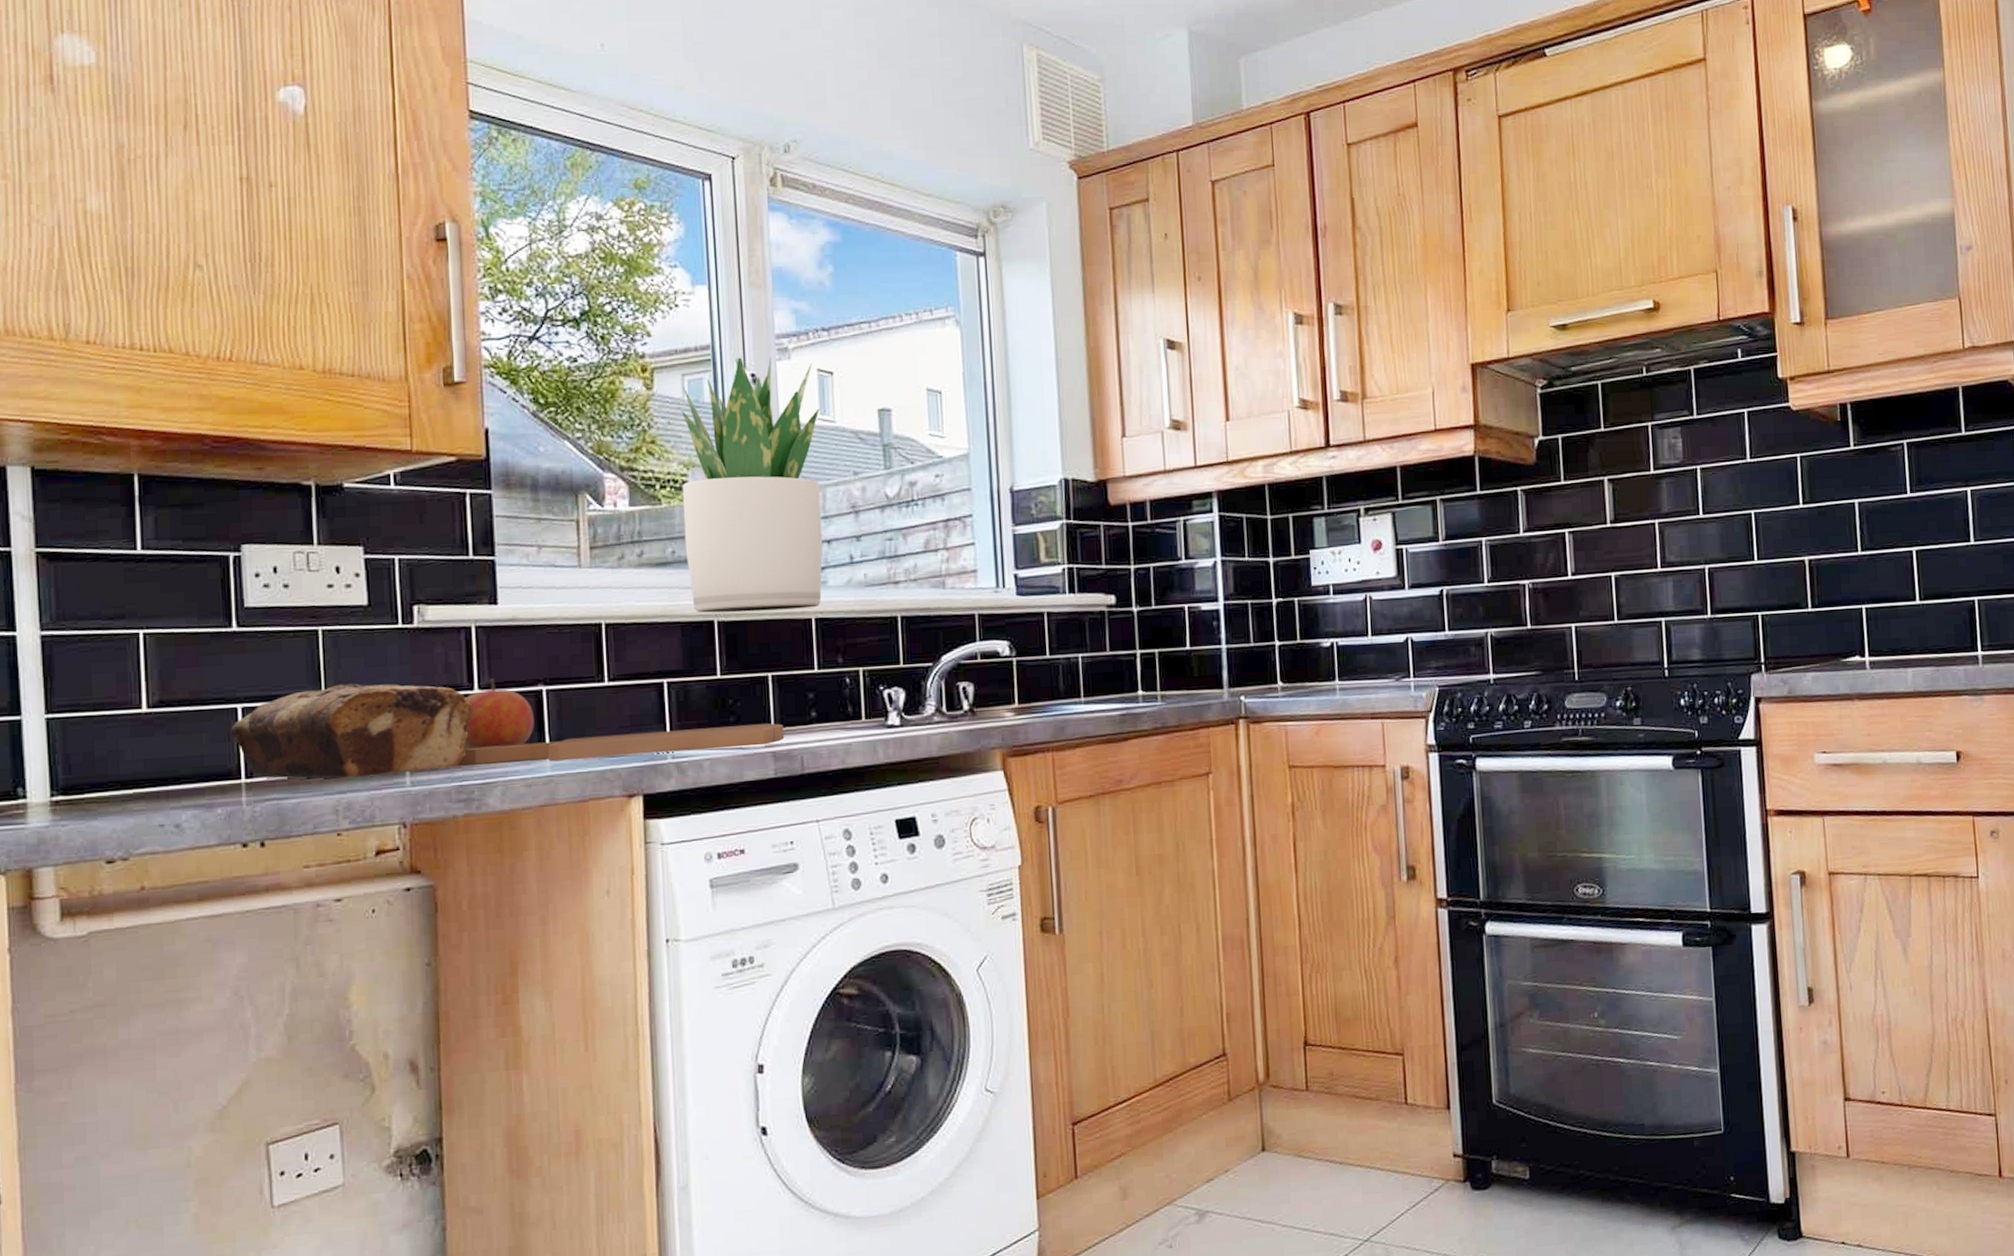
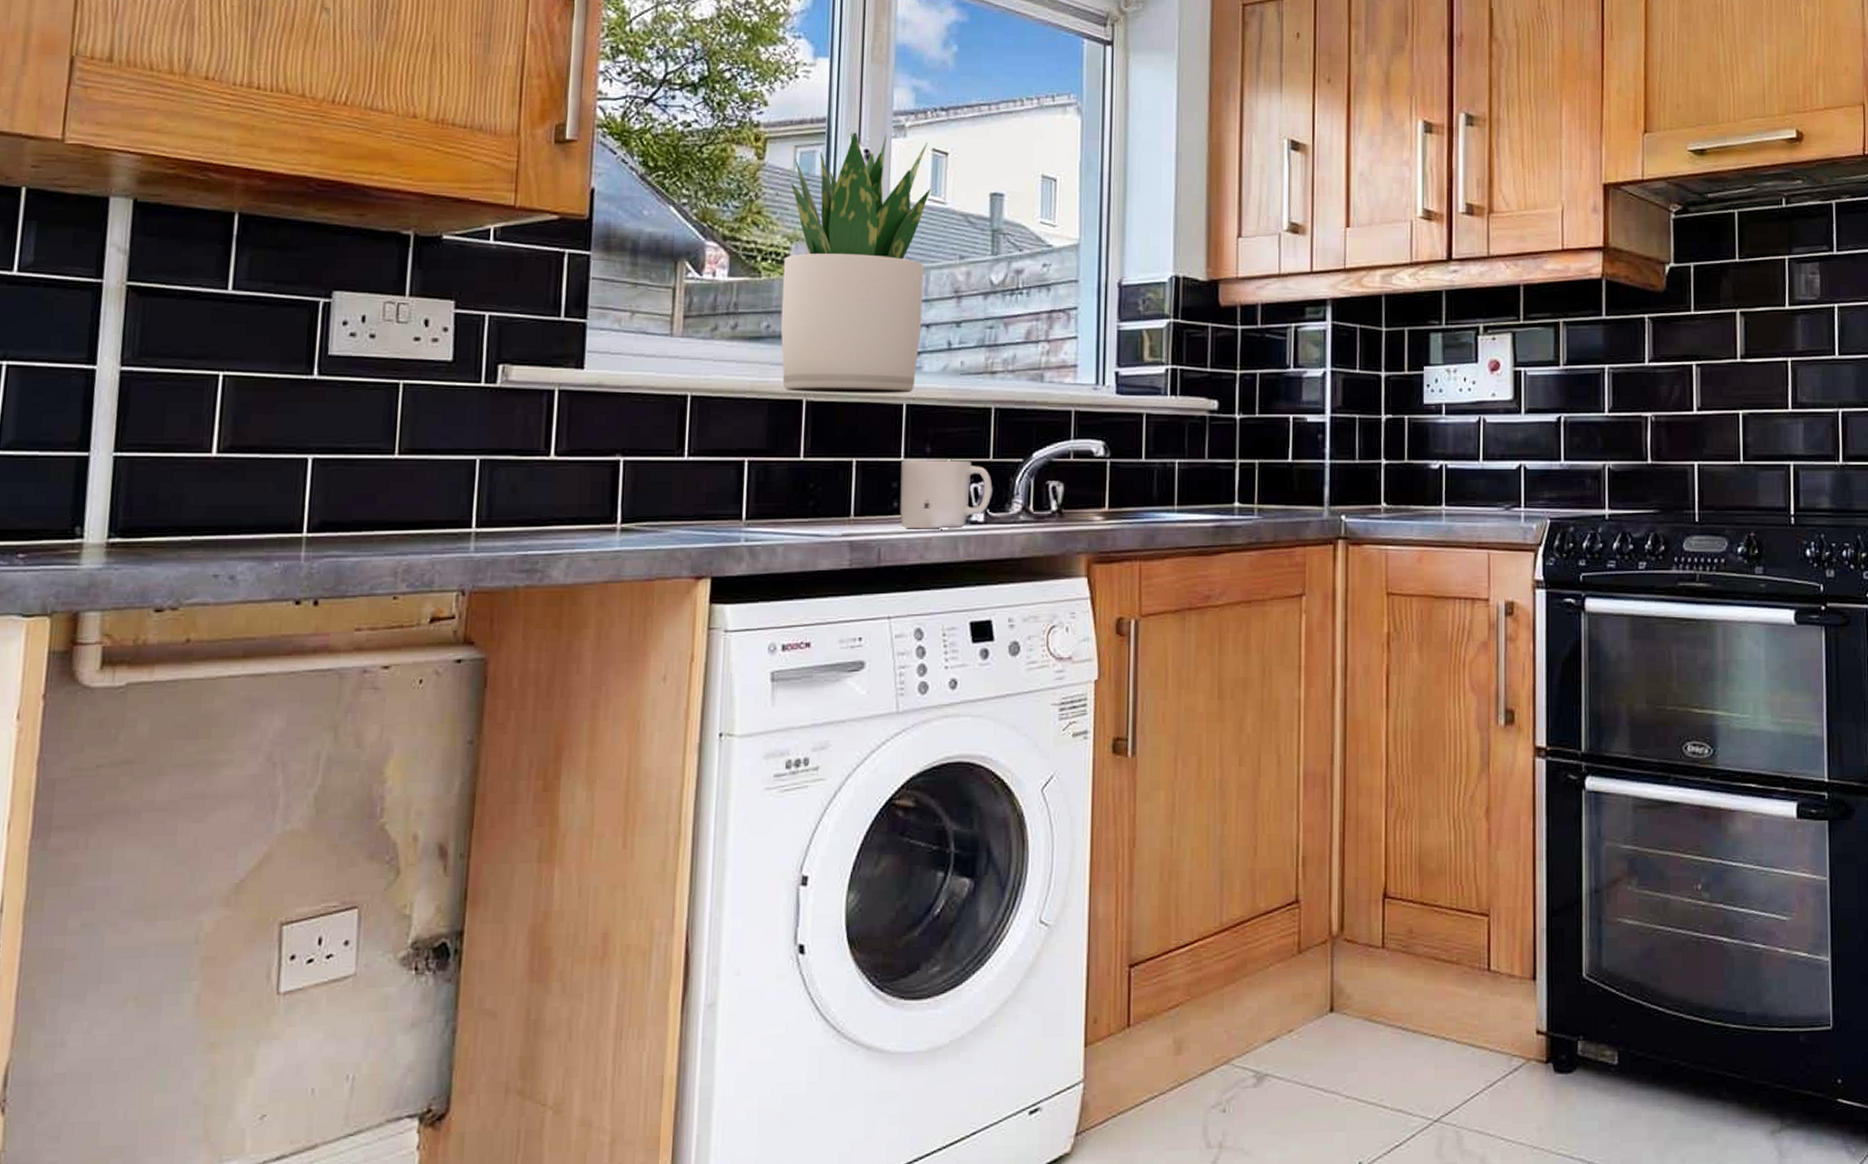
bread loaf: present [230,683,472,779] -> none [298,441,546,539]
cutting board: present [462,723,785,766] -> none [529,510,864,536]
fruit: present [464,678,534,749] -> none [533,445,608,517]
mug: none [815,668,906,737] -> present [899,460,993,529]

